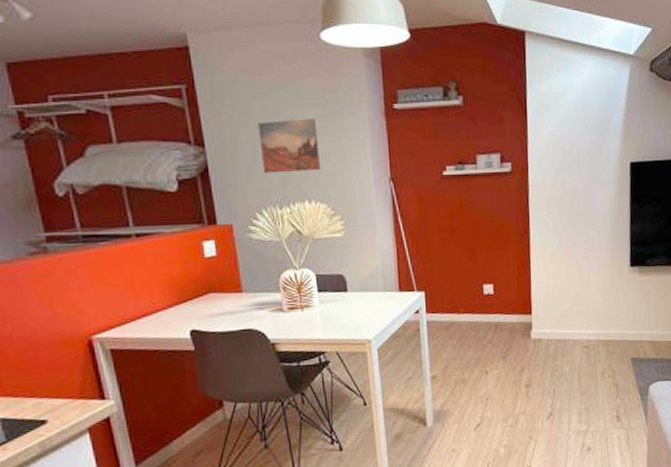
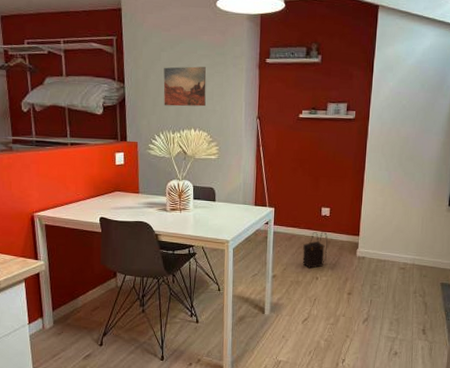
satchel: none [464,313,496,362] -> present [302,231,328,269]

